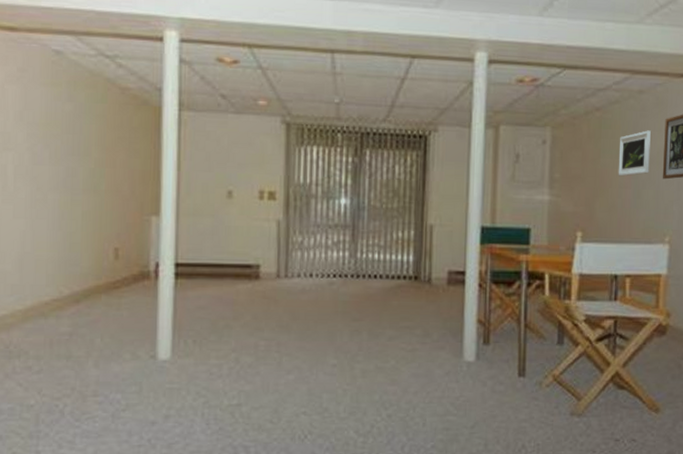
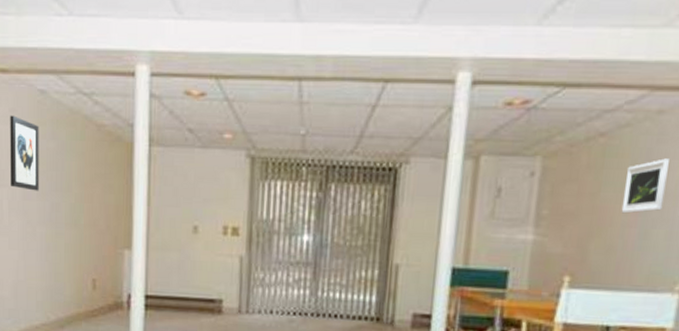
wall art: none [17,75,54,155] -> present [9,115,39,191]

